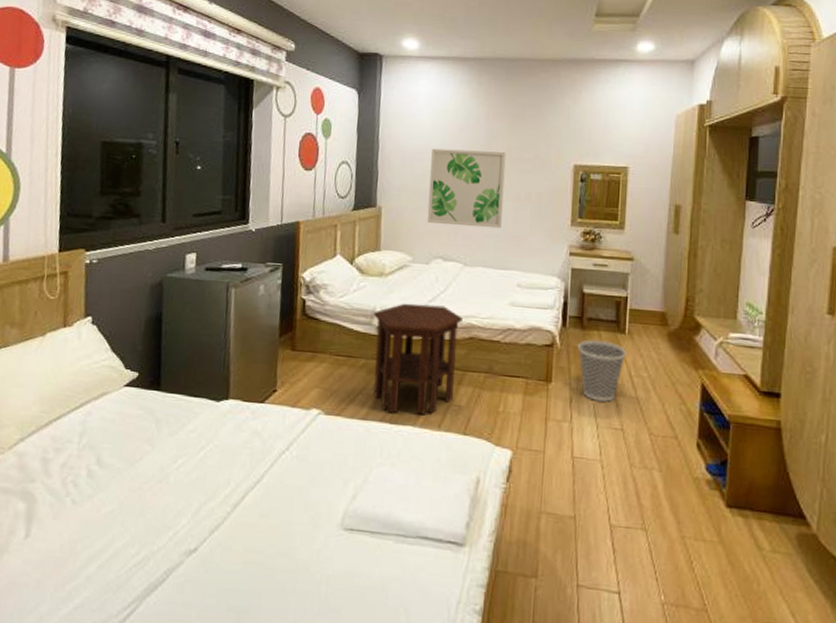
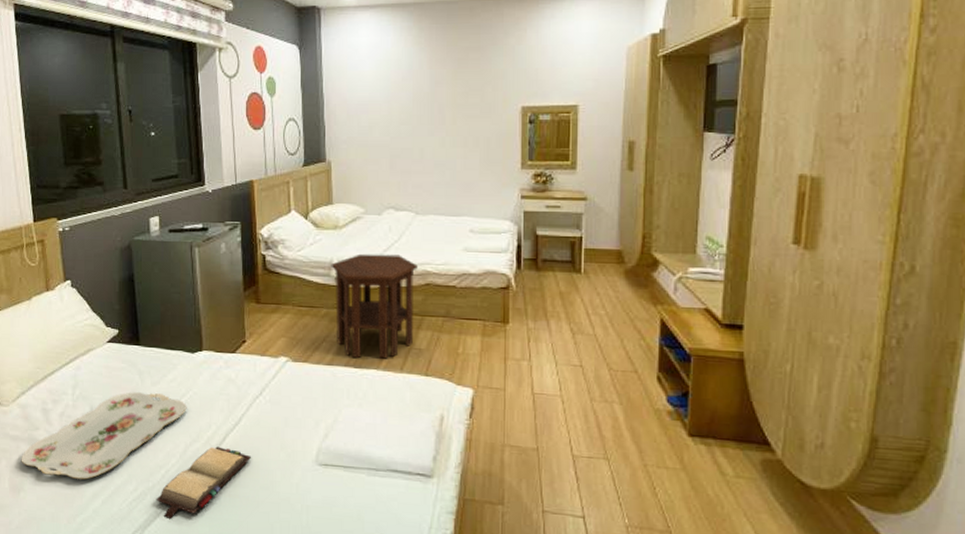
serving tray: none [9,442,206,541] -> present [21,392,187,480]
hardback book: none [159,506,272,588] -> present [156,446,252,519]
wall art: present [427,148,506,229] -> none [376,99,452,176]
wastebasket: present [577,339,627,402] -> none [533,280,583,340]

